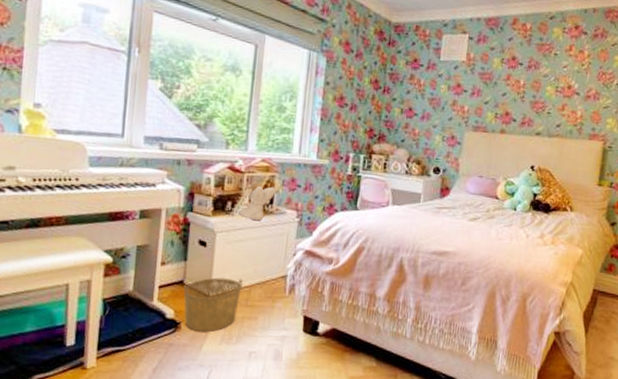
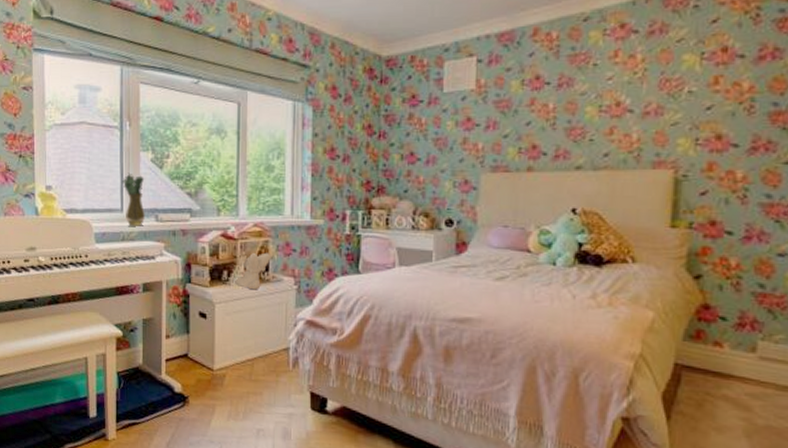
vase: none [125,98,150,153] -> present [122,172,145,226]
basket: present [183,277,243,332] -> none [189,350,245,408]

